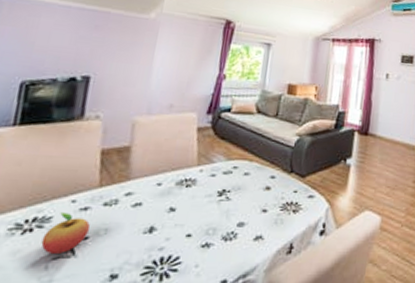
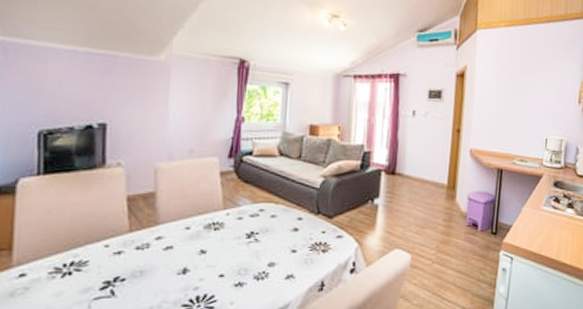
fruit: present [41,212,91,255] -> none [81,257,126,296]

